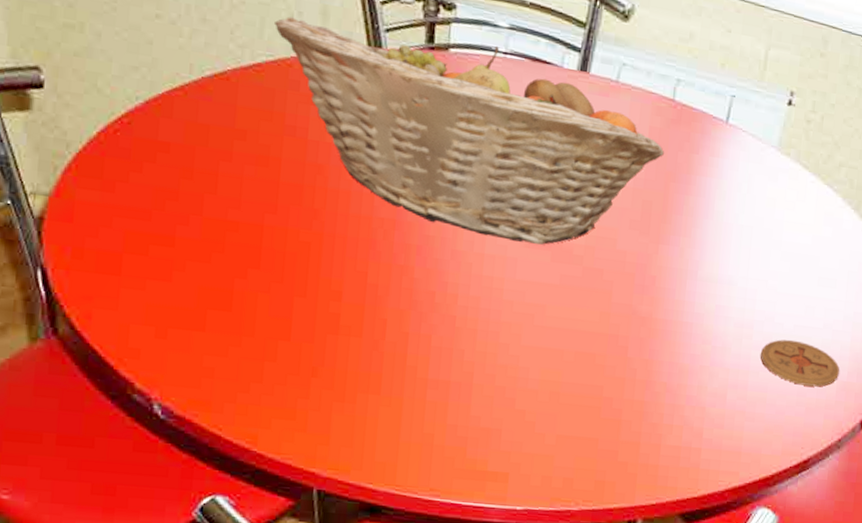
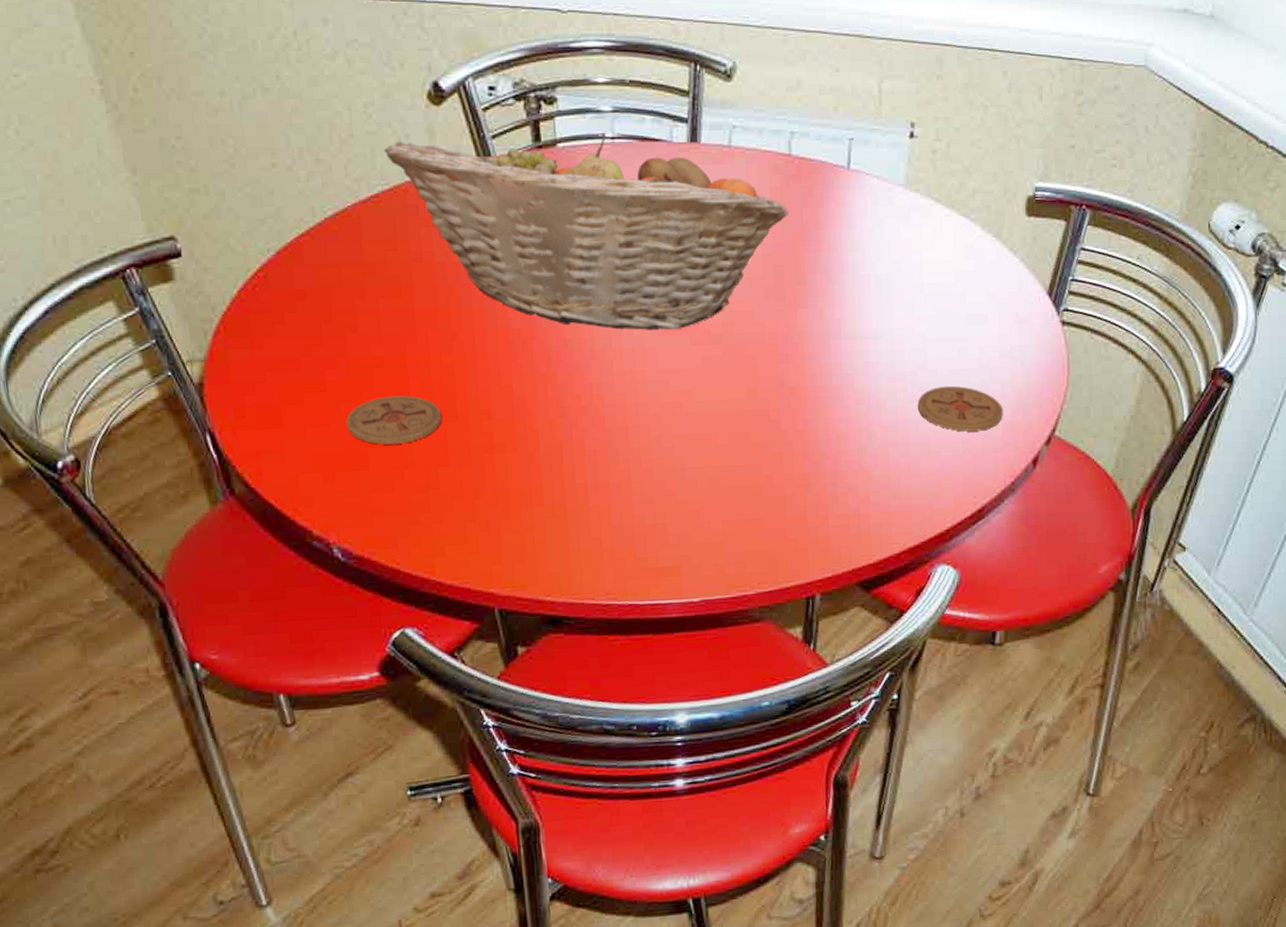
coaster: none [189,261,291,311] -> present [346,395,442,445]

